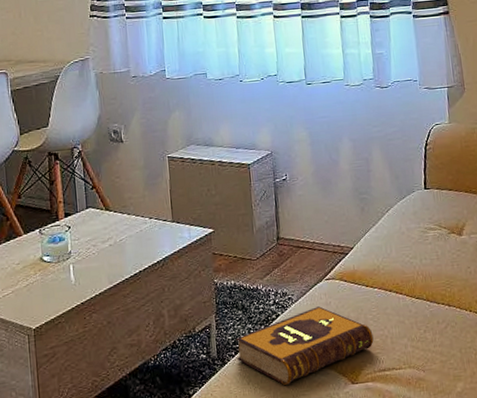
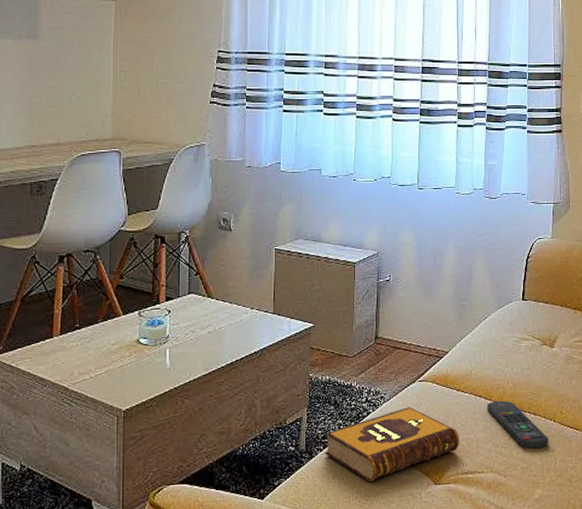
remote control: none [398,293,466,342] -> present [487,400,548,449]

